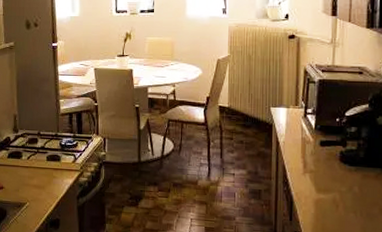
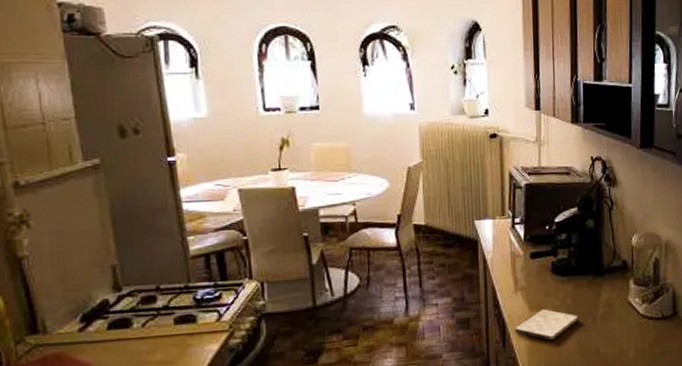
cutting board: none [301,193,365,223] -> present [514,309,579,341]

